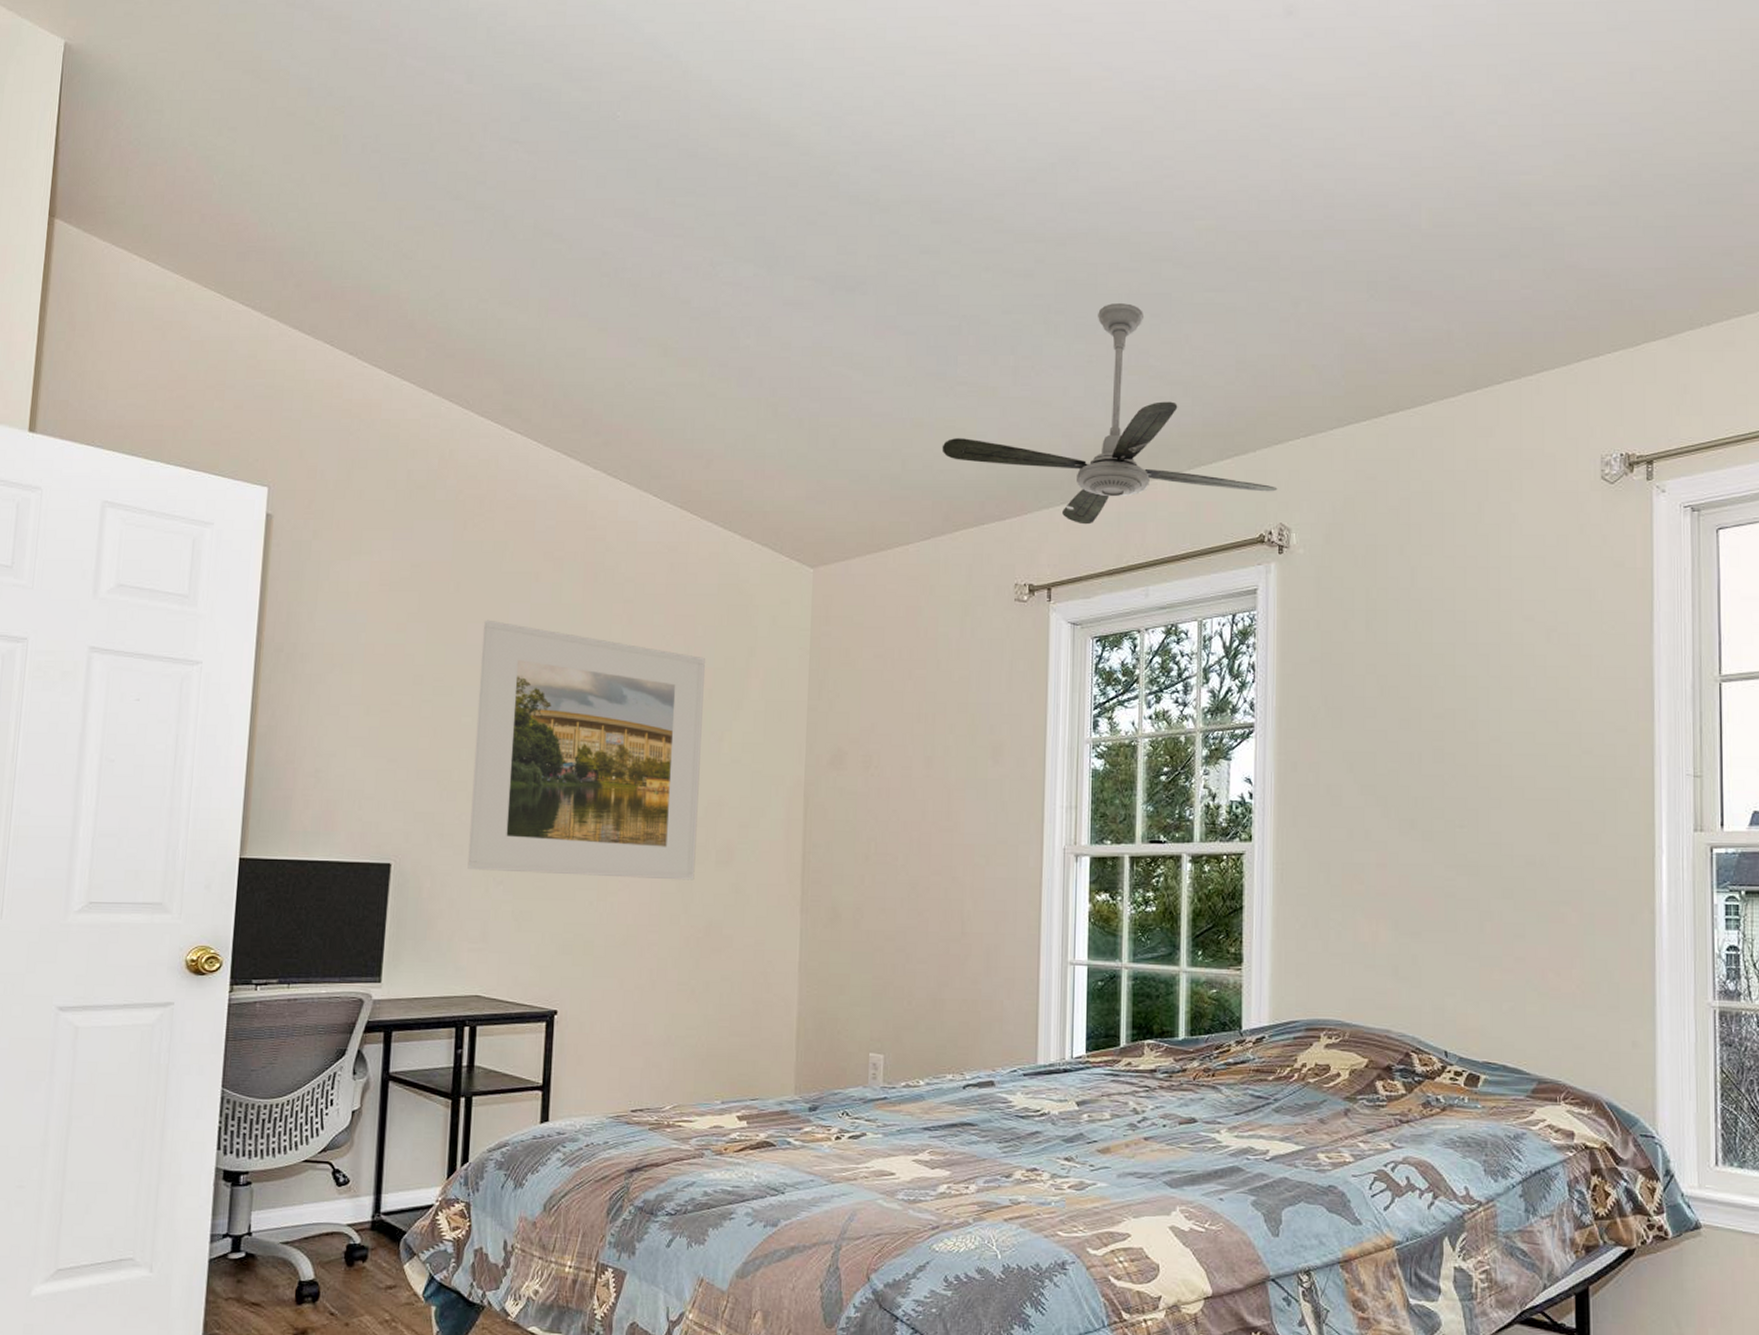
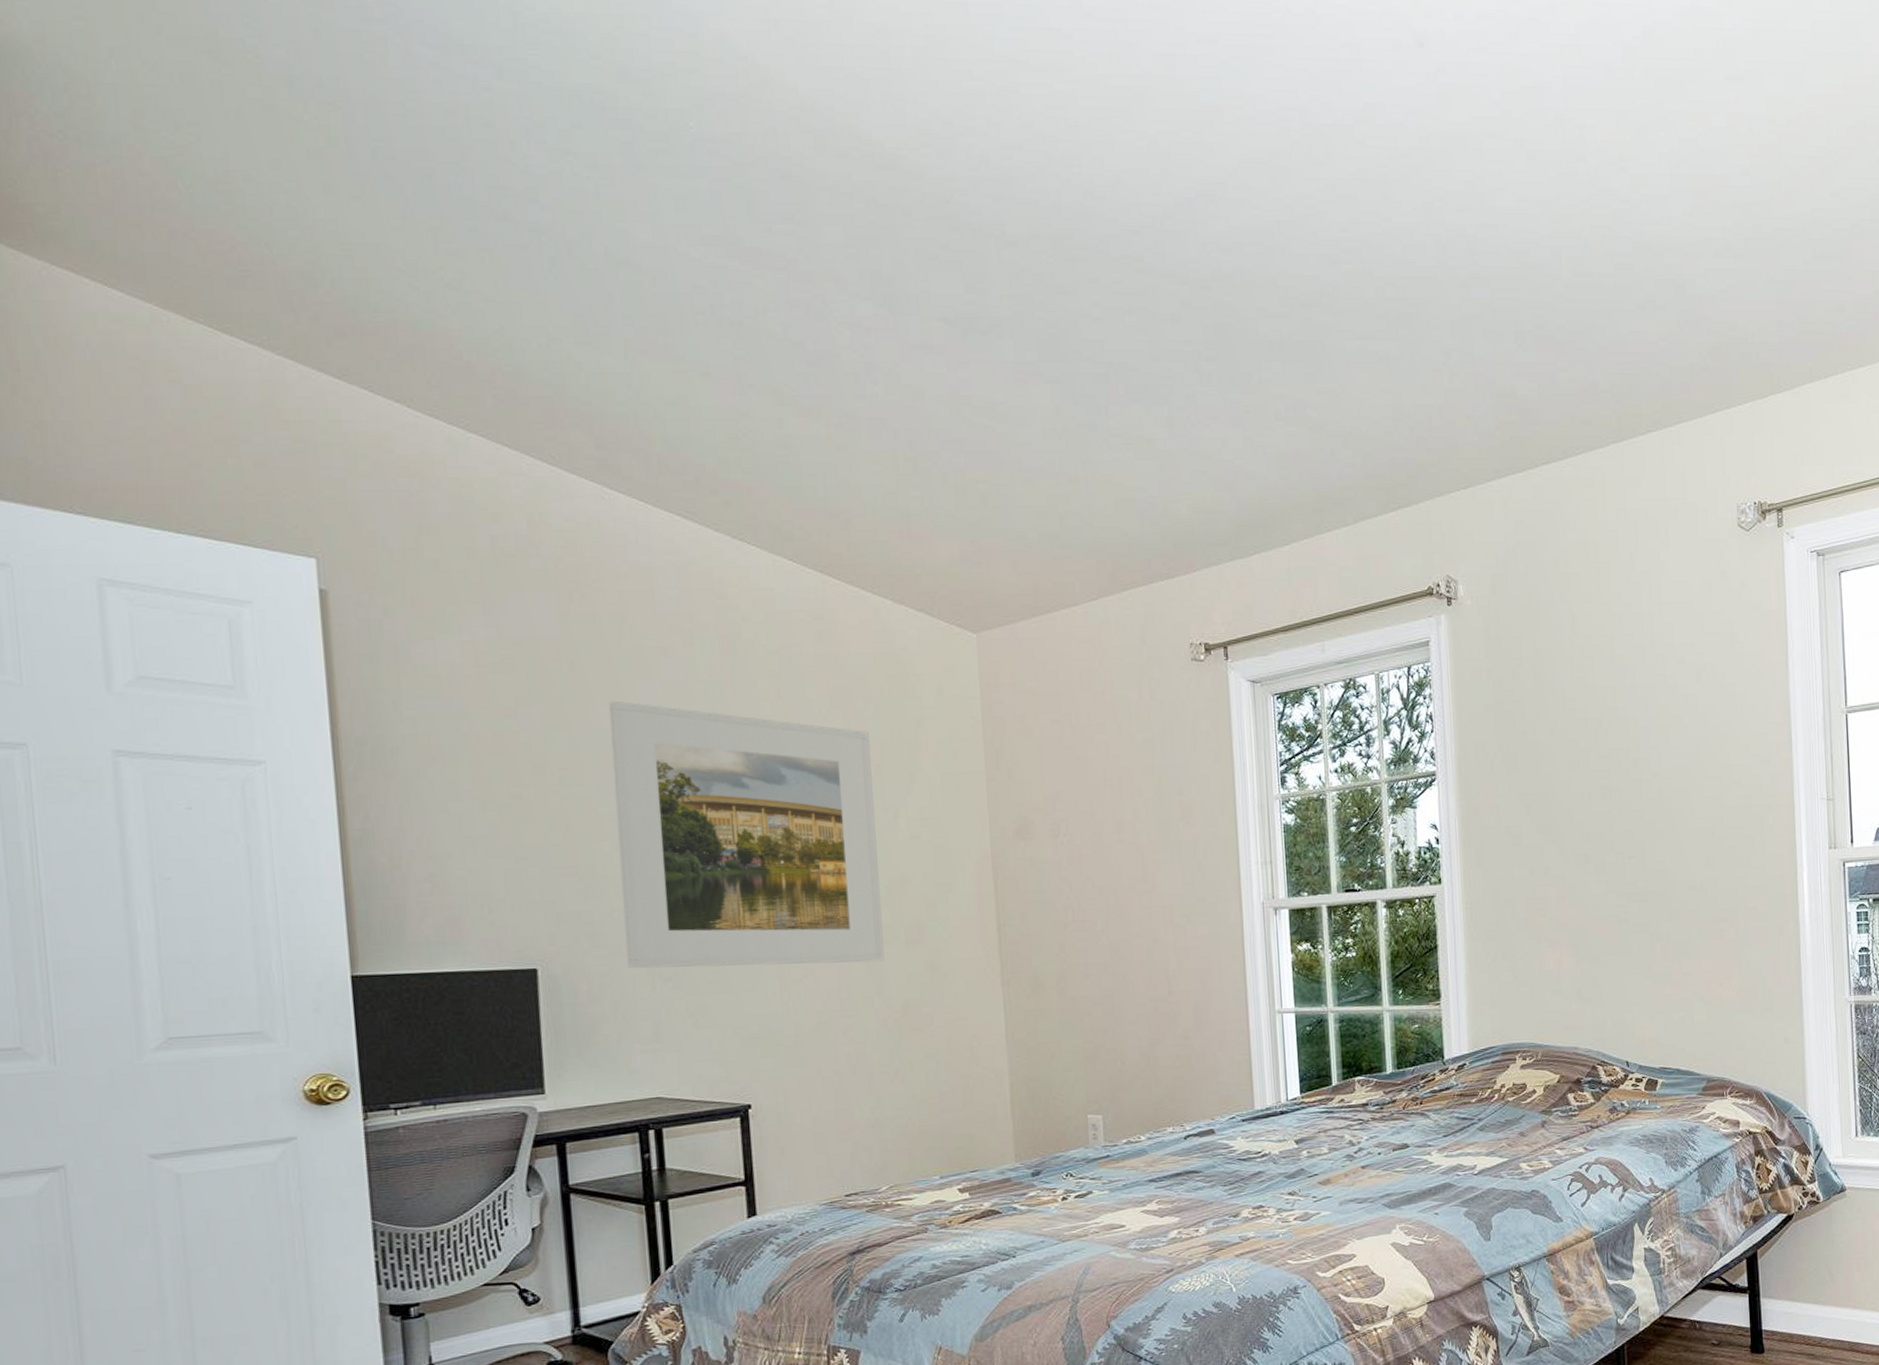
ceiling fan: present [942,303,1278,525] -> none [1100,351,1442,581]

